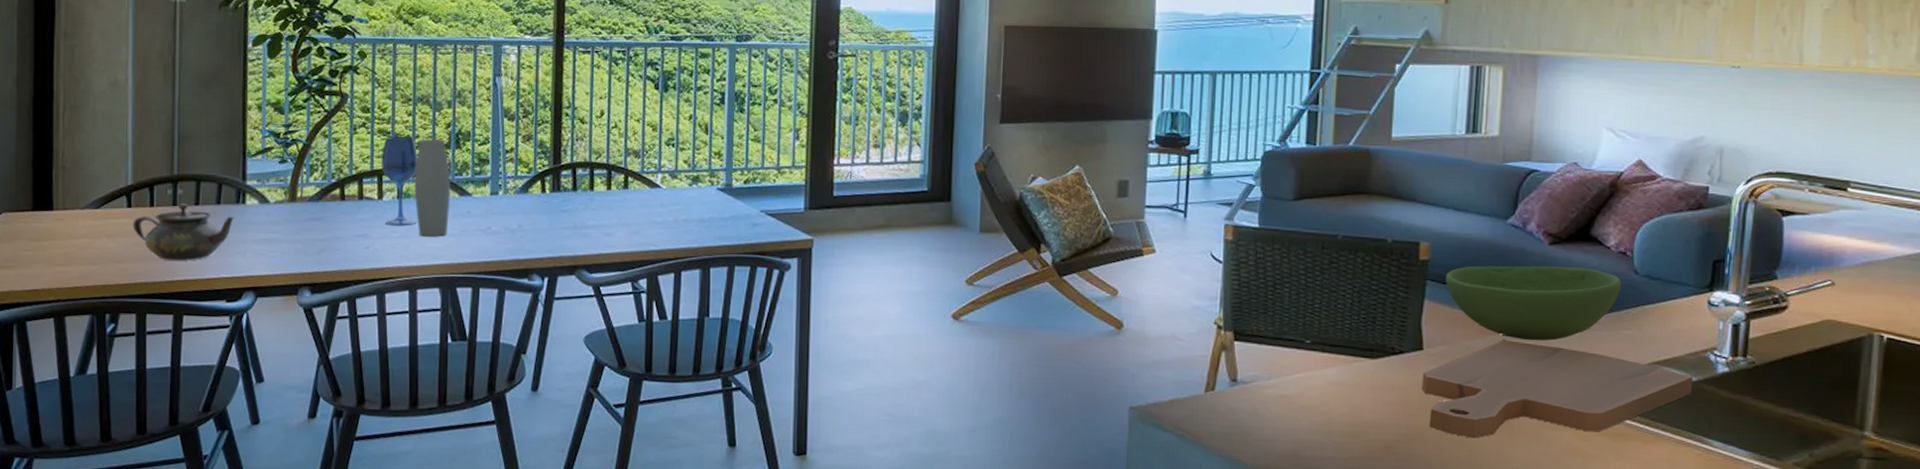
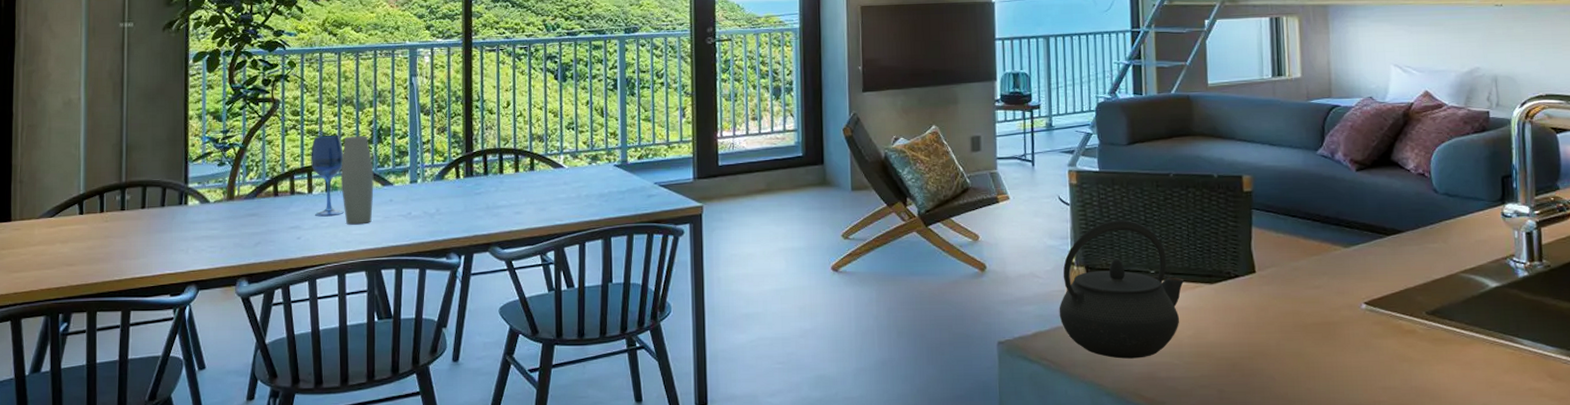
teapot: present [133,202,235,261] -> none [84,207,178,261]
kettle: none [1200,282,1343,435] -> present [1059,220,1185,359]
cutting board: present [1422,340,1693,439] -> none [1257,259,1499,351]
bowl: present [1446,265,1622,341] -> none [1269,190,1425,258]

